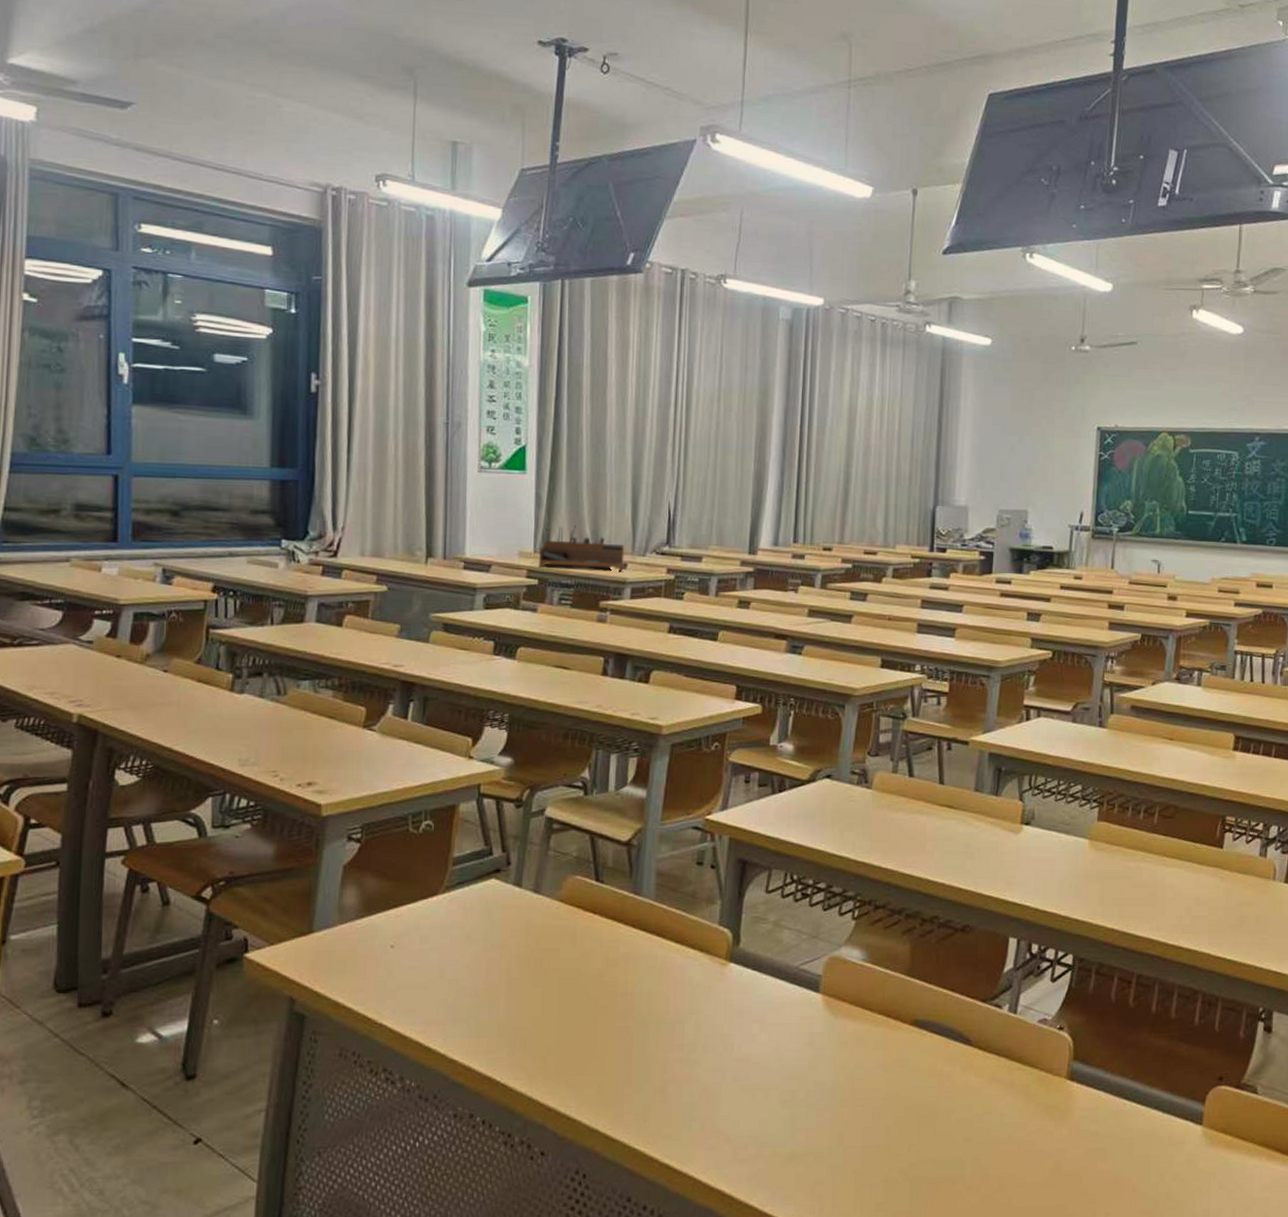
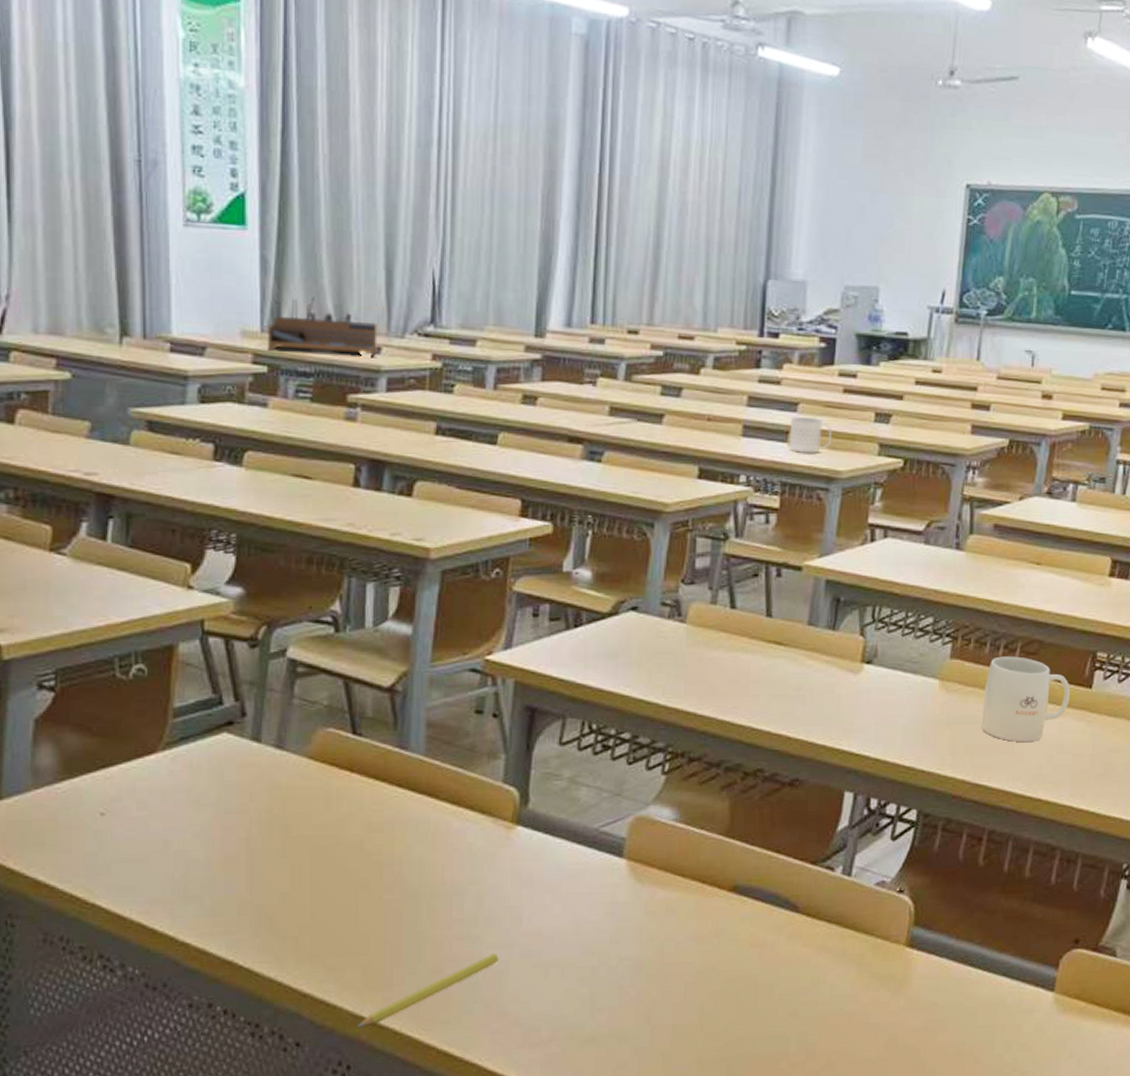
pencil: none [592,1076,713,1140] -> present [356,953,499,1028]
mug: none [956,616,992,647] -> present [789,416,832,454]
mug: none [1127,819,1204,895] -> present [981,656,1071,742]

